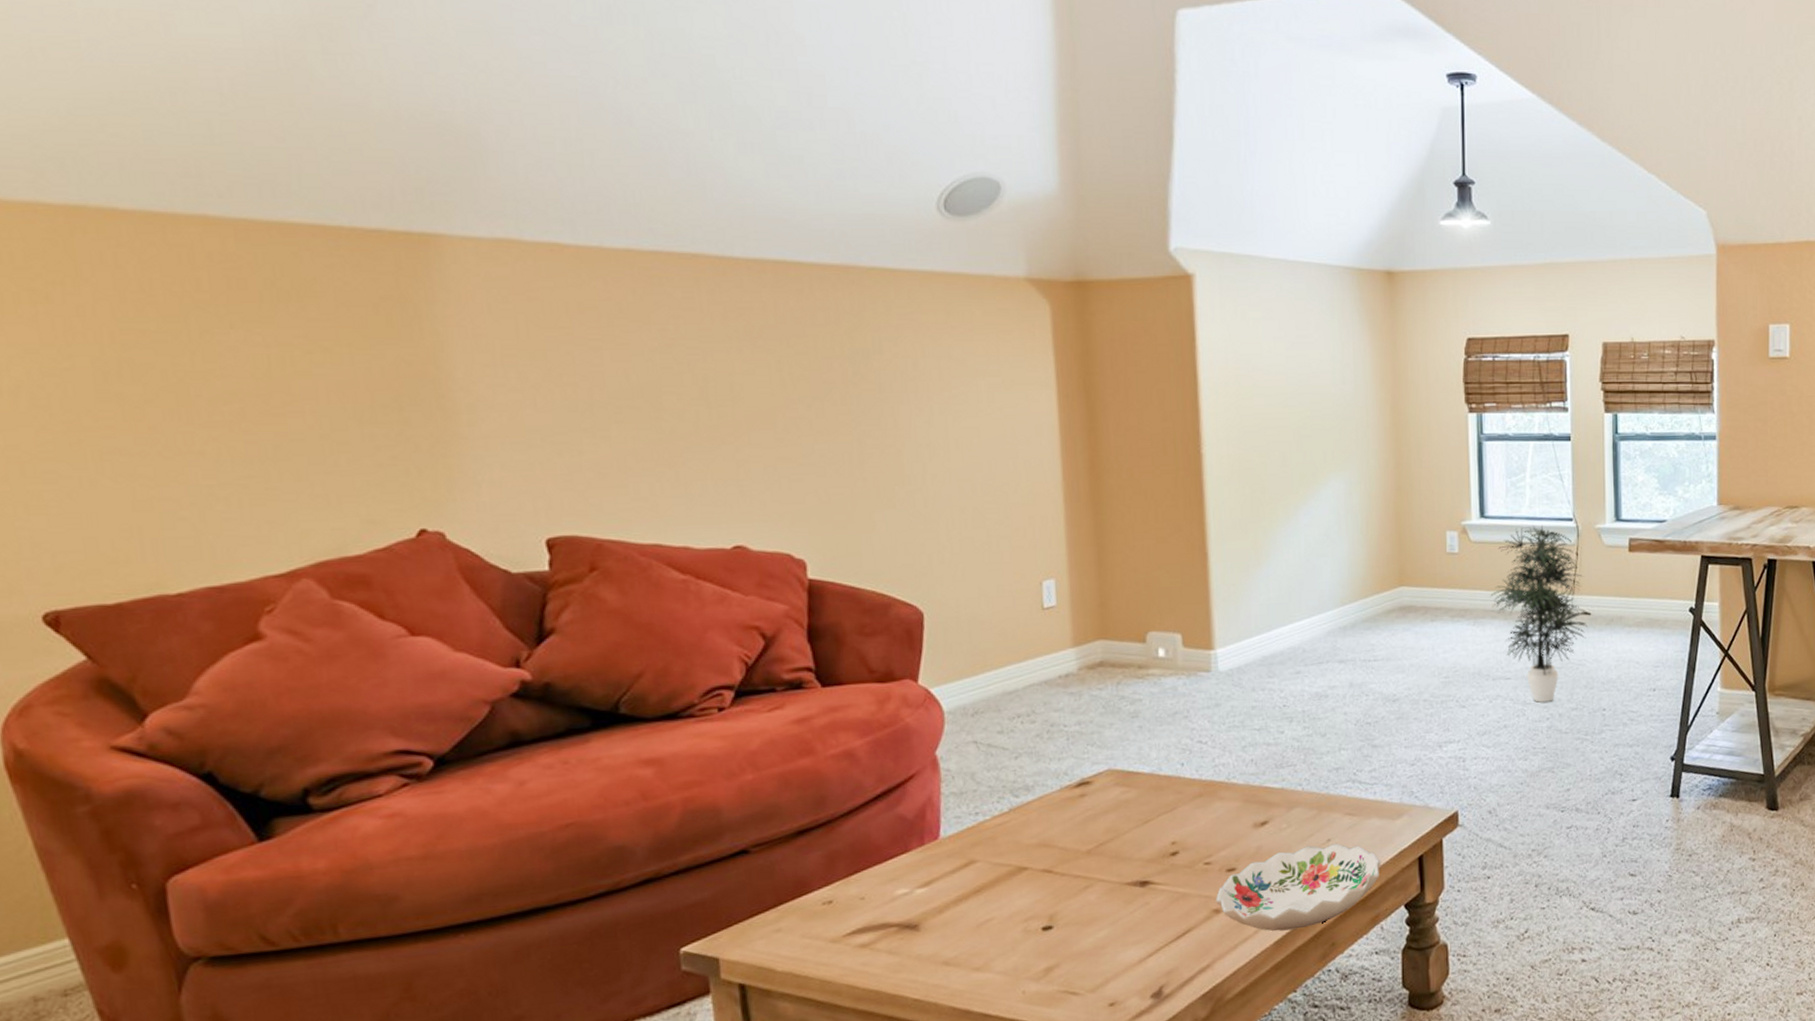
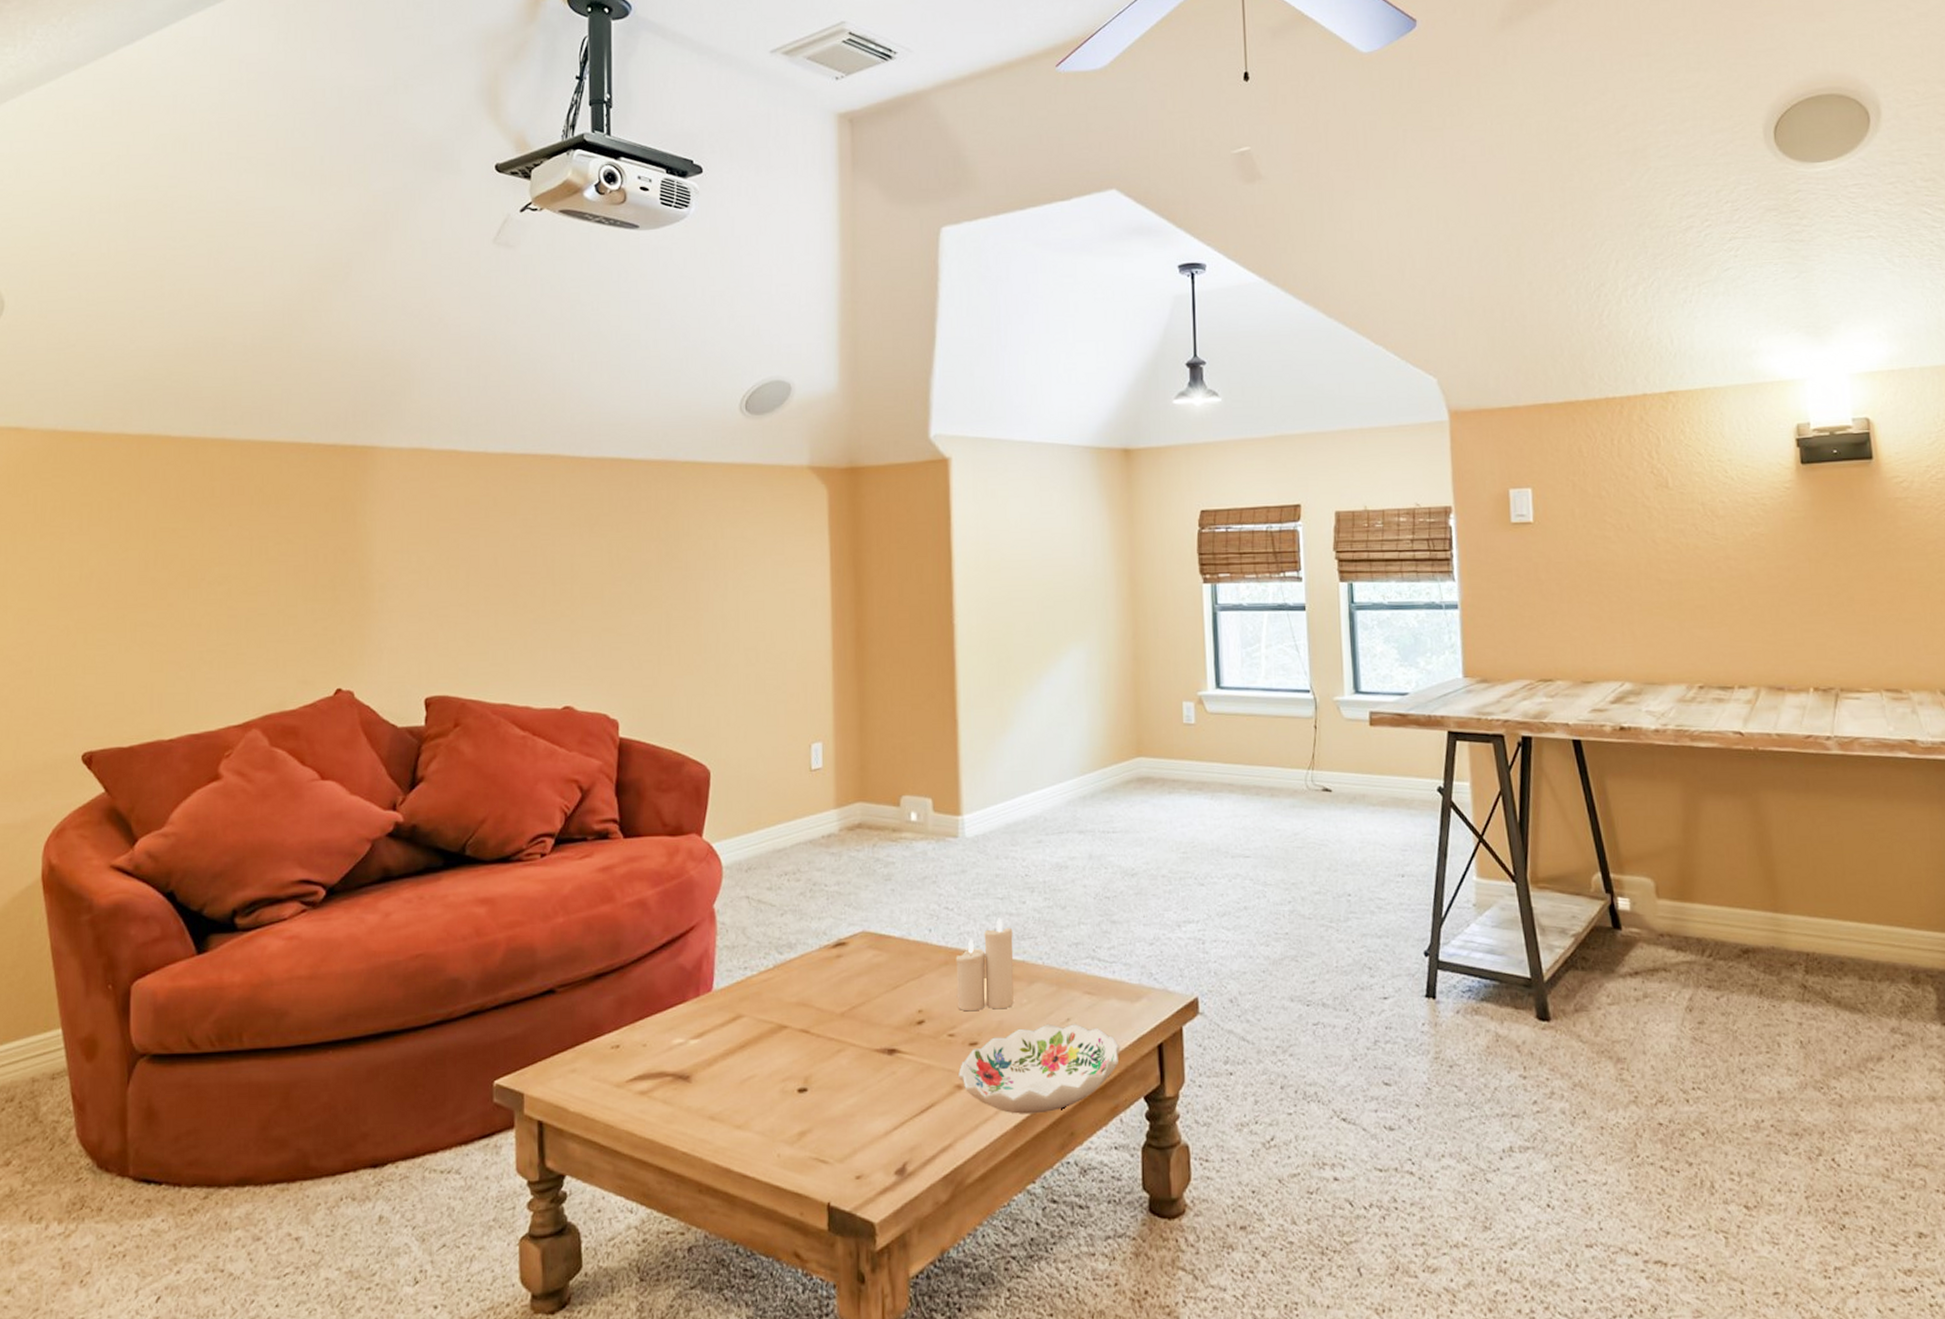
candle: none [1210,748,1273,840] -> present [955,918,1014,1012]
plant: present [1490,525,1587,703] -> none [1227,697,1328,884]

